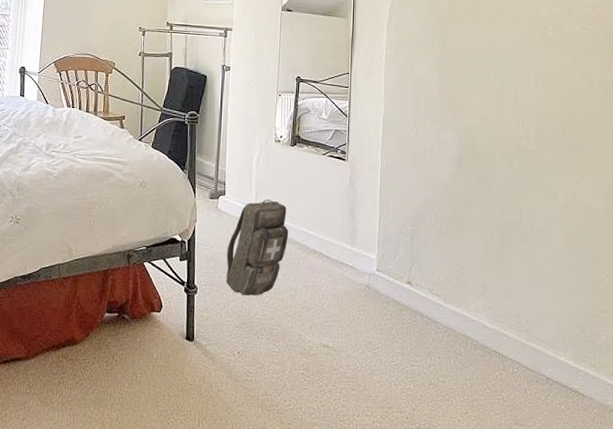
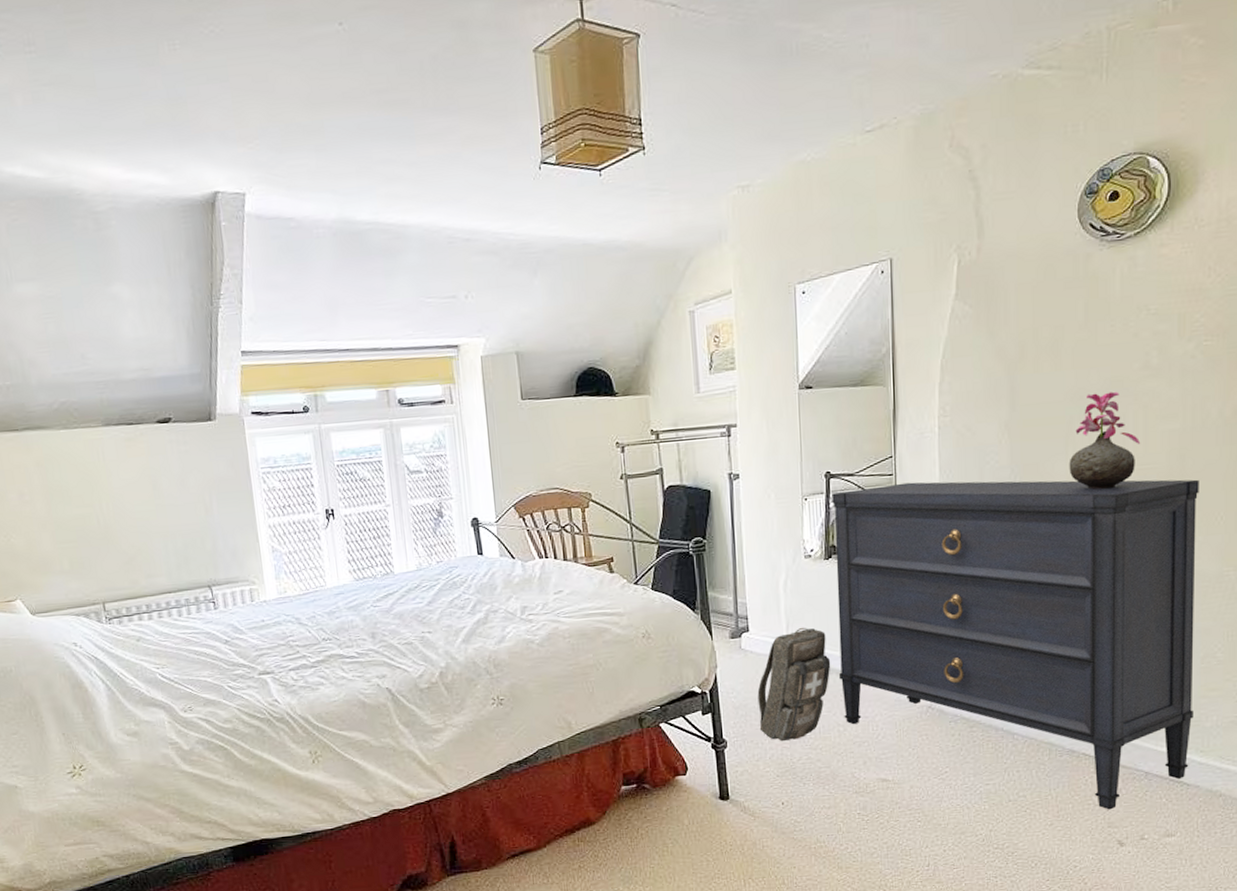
dresser: none [294,93,587,408] -> present [832,479,1199,810]
vase: none [485,50,541,127] -> present [1069,391,1141,490]

